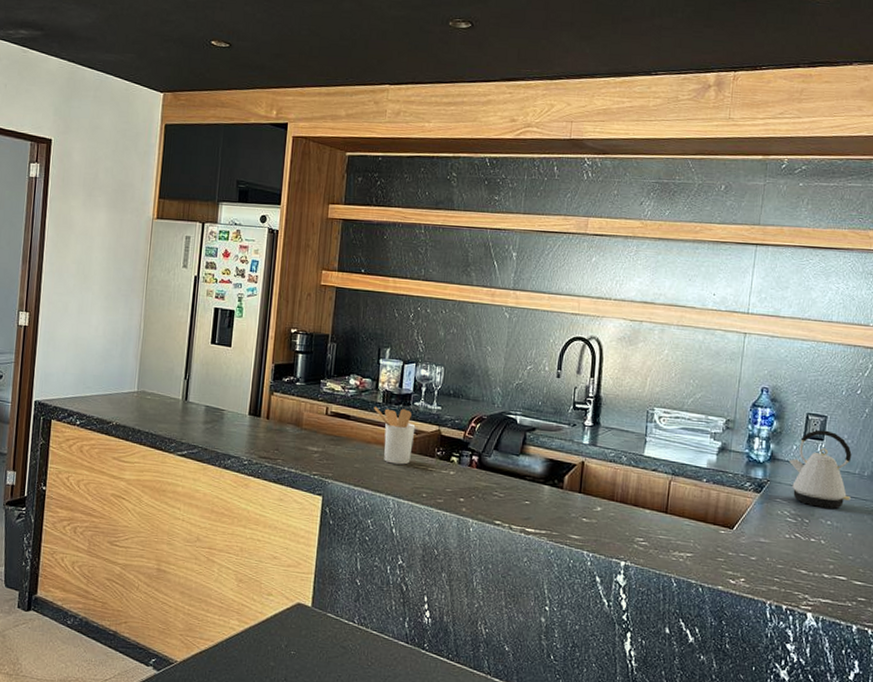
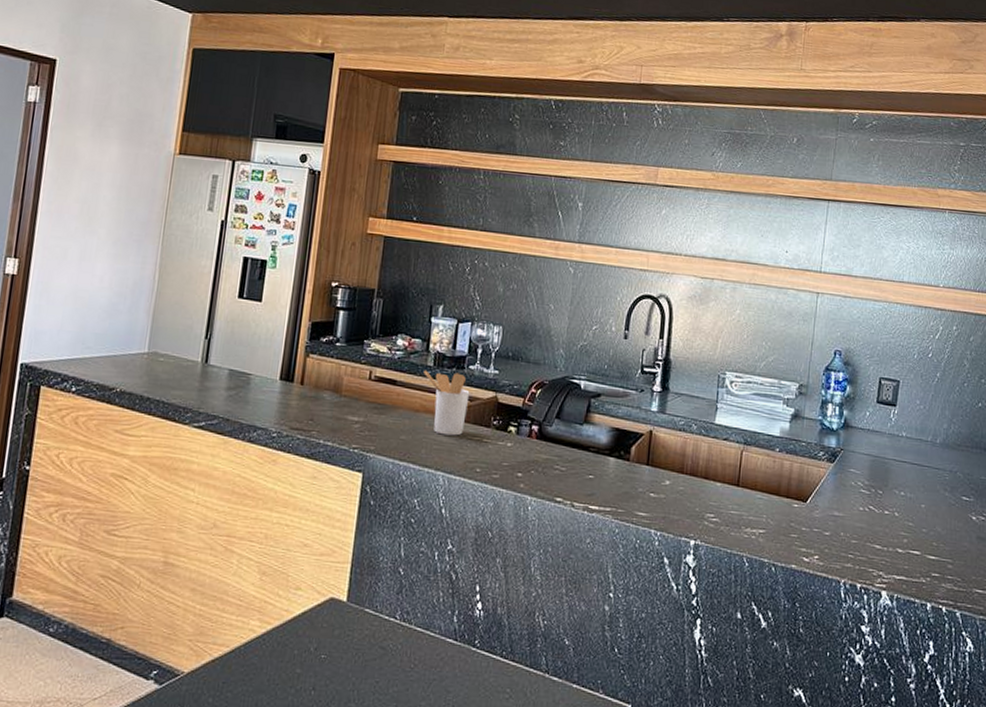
kettle: present [789,429,852,509] -> none [863,395,924,479]

